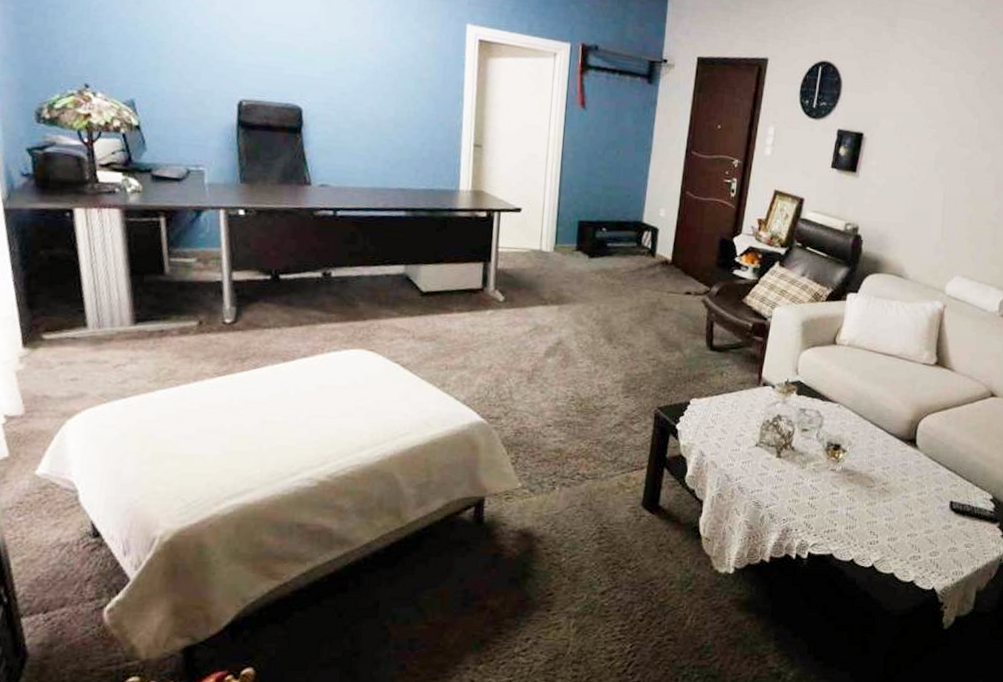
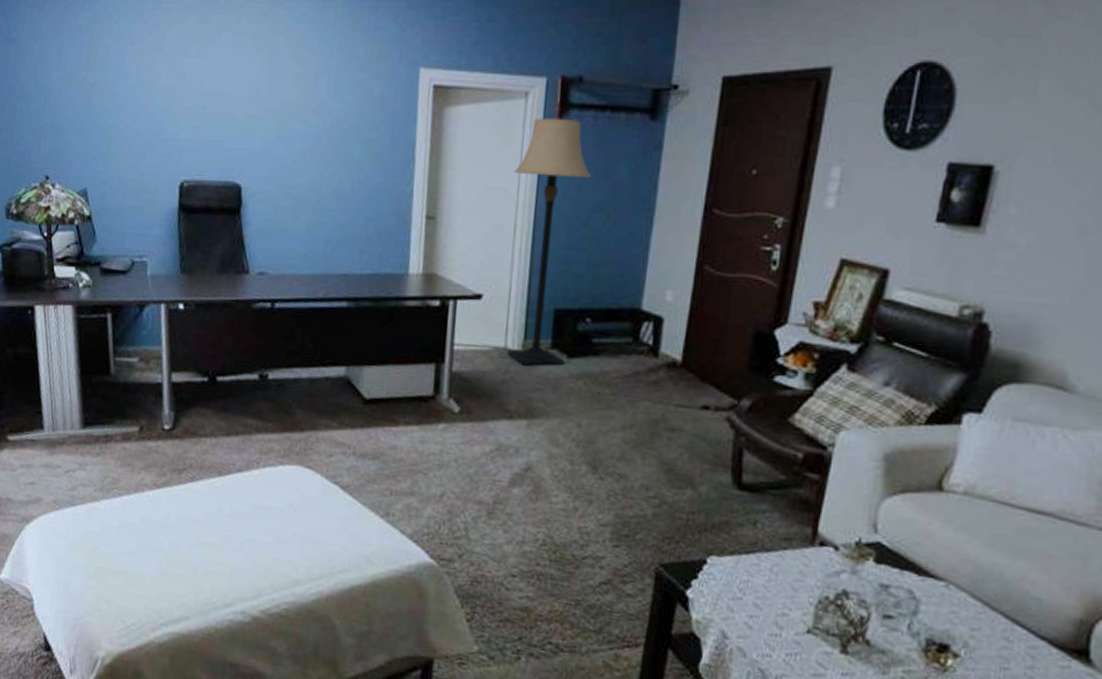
lamp: none [542,73,605,264] -> present [507,118,591,366]

